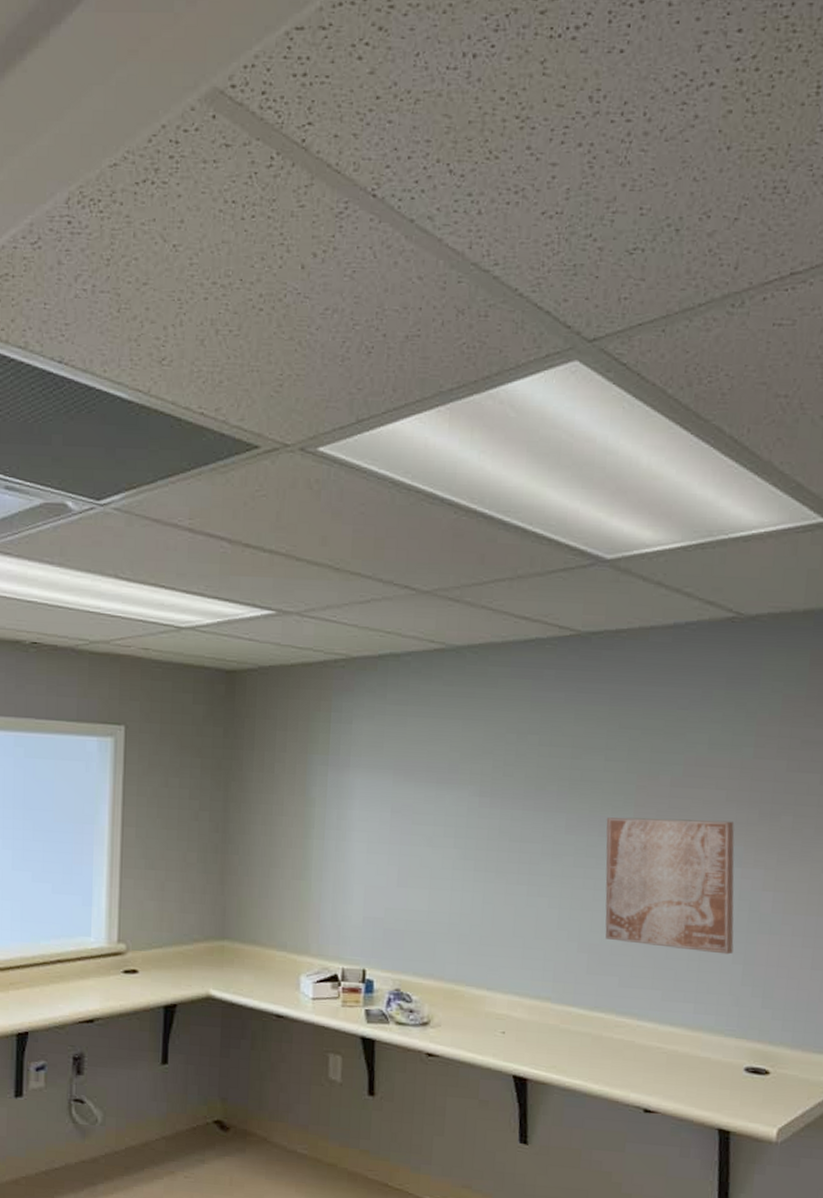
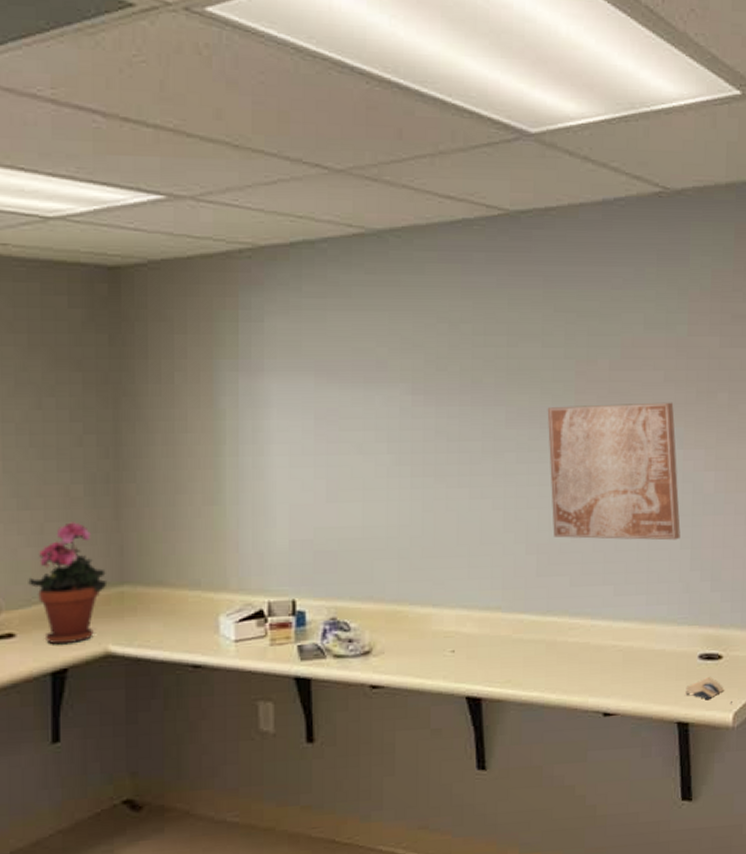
potted plant: none [150,883,212,984] -> present [28,522,108,645]
computer mouse: none [728,1089,779,1120] -> present [685,676,734,704]

